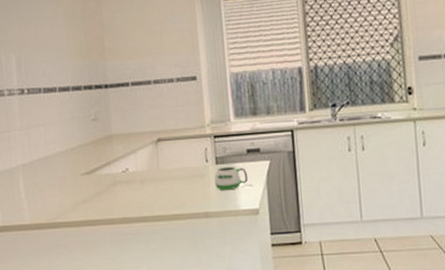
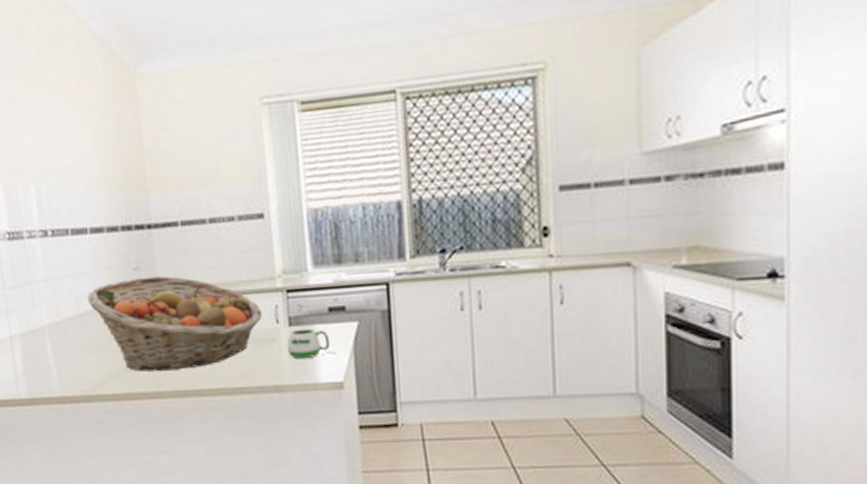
fruit basket: none [54,125,195,202] -> present [87,275,262,372]

